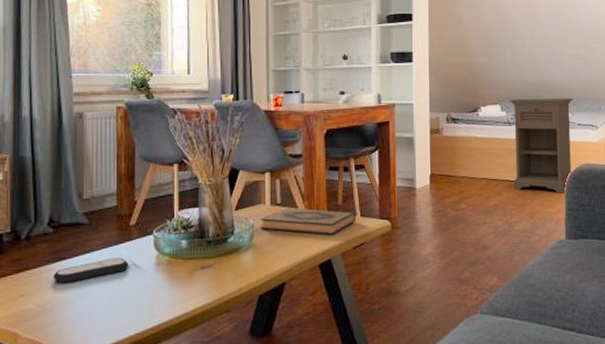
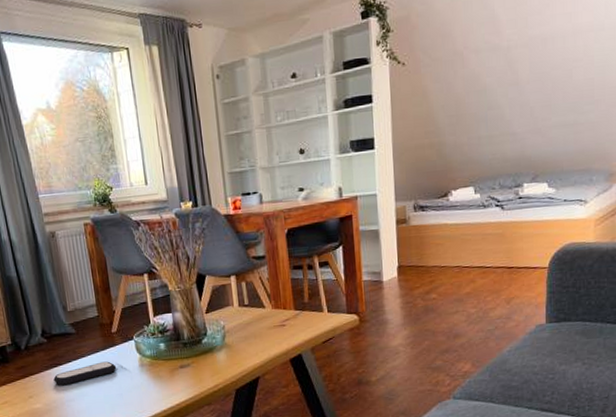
hardback book: present [260,208,357,235] -> none [230,308,324,332]
nightstand: present [509,98,573,194] -> none [483,171,558,277]

